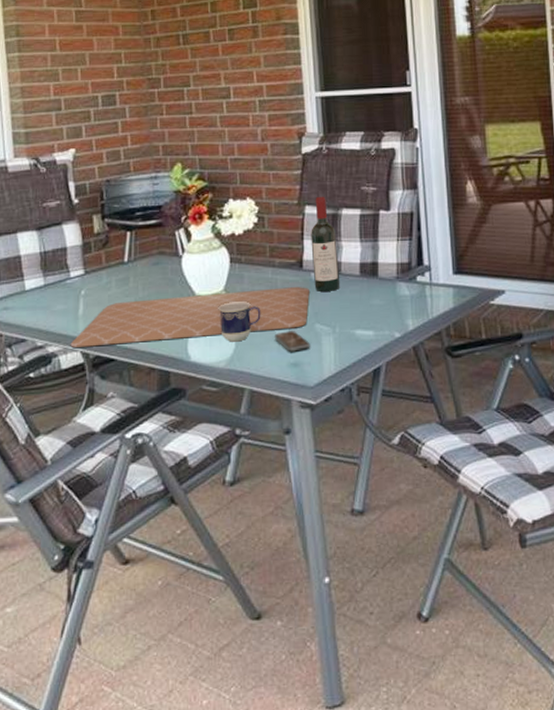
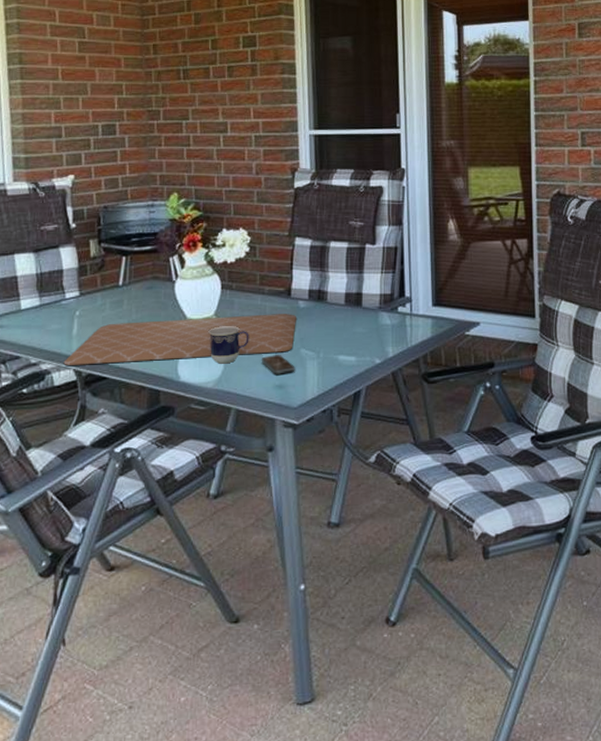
wine bottle: present [311,196,340,292] -> none [299,229,326,319]

